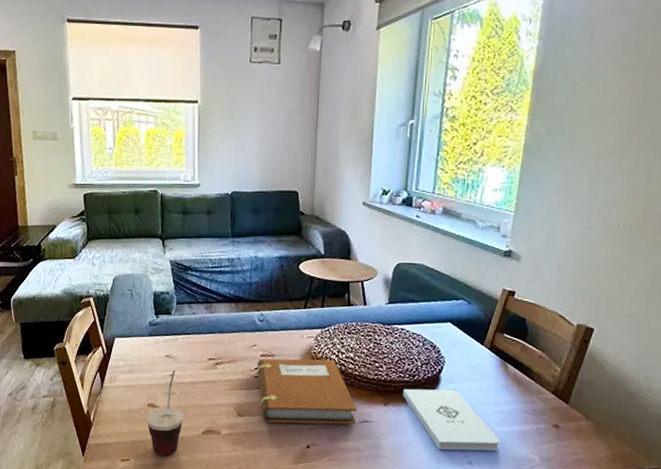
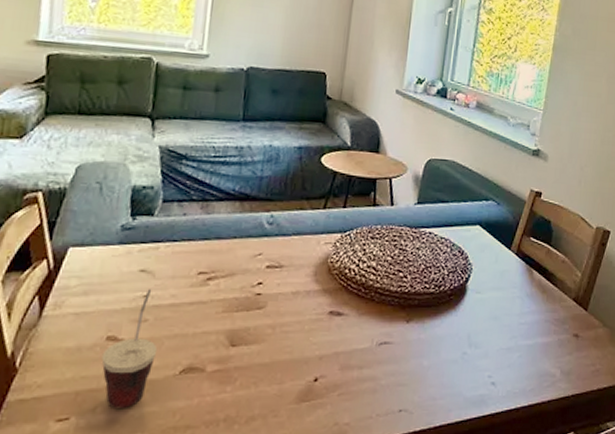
notebook: present [257,358,357,425] -> none [259,269,376,353]
notepad: present [403,388,501,451] -> none [427,300,524,371]

